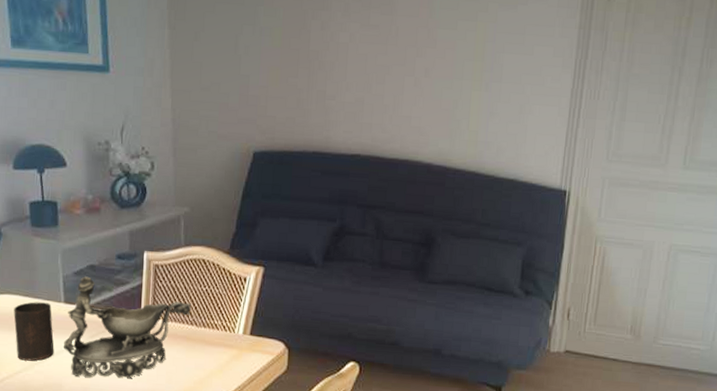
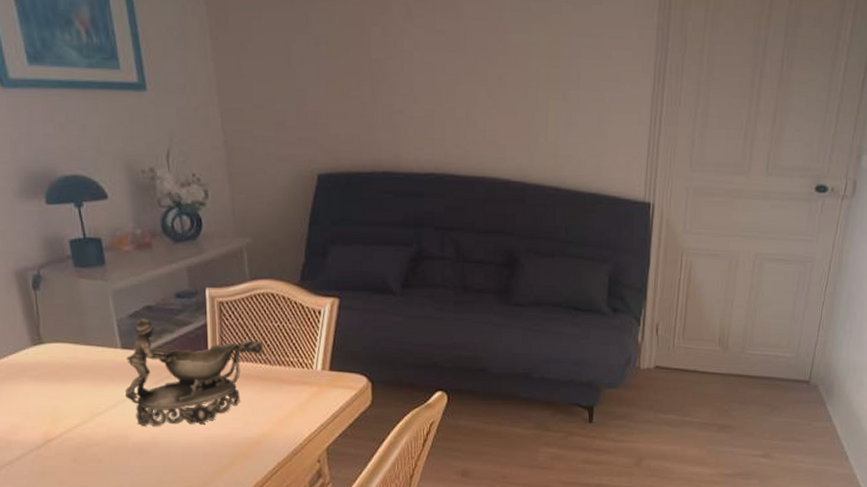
cup: present [14,302,54,361] -> none [64,349,116,413]

